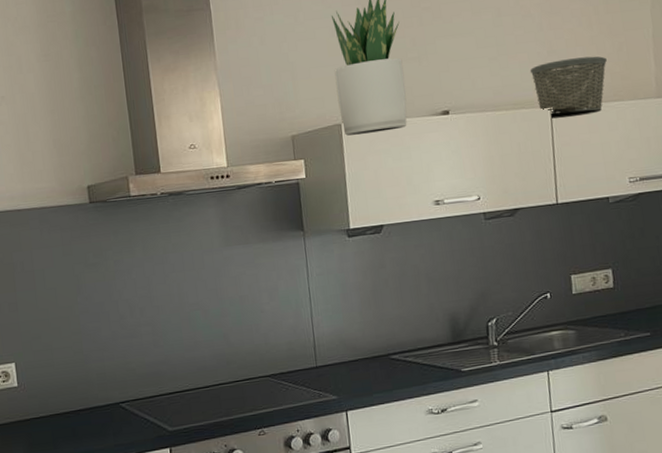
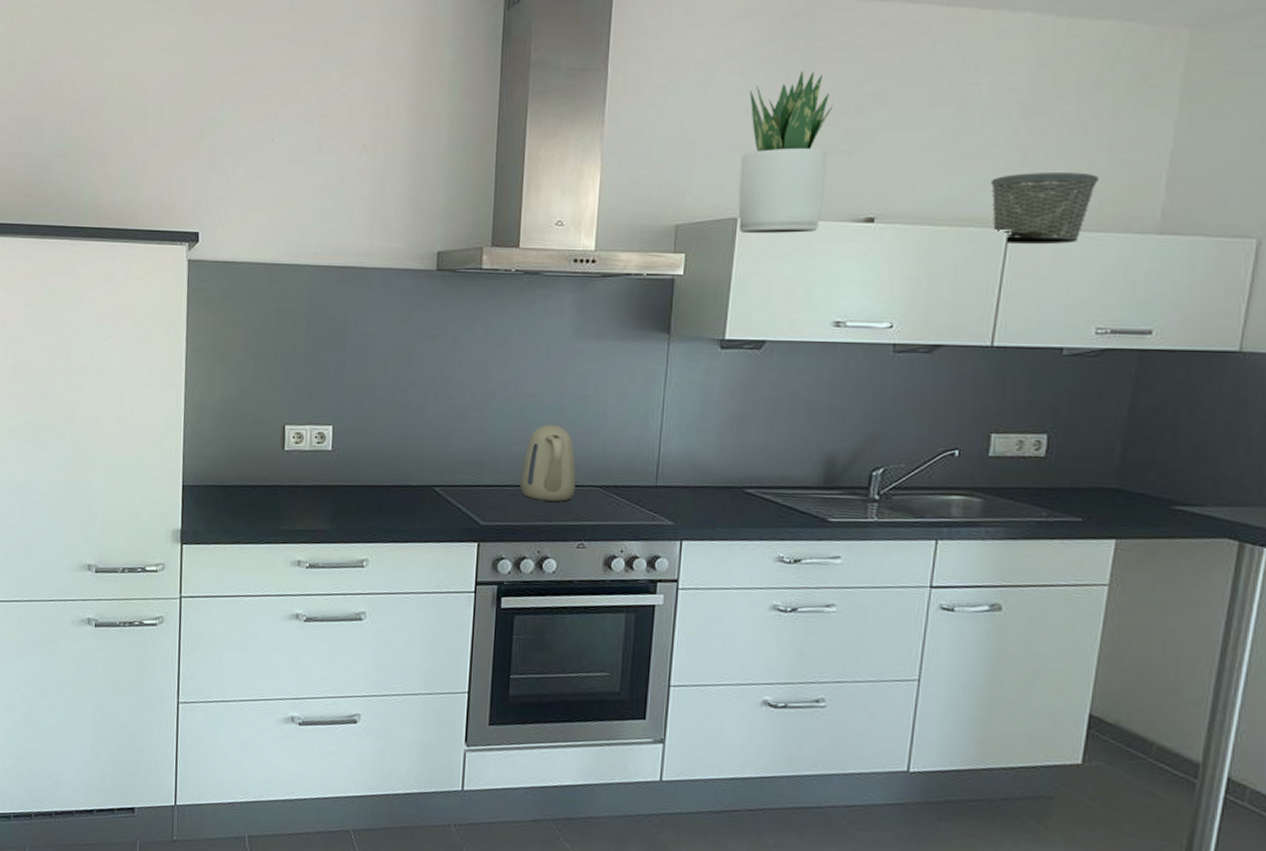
kettle: none [197,327,248,399] -> present [519,424,576,502]

